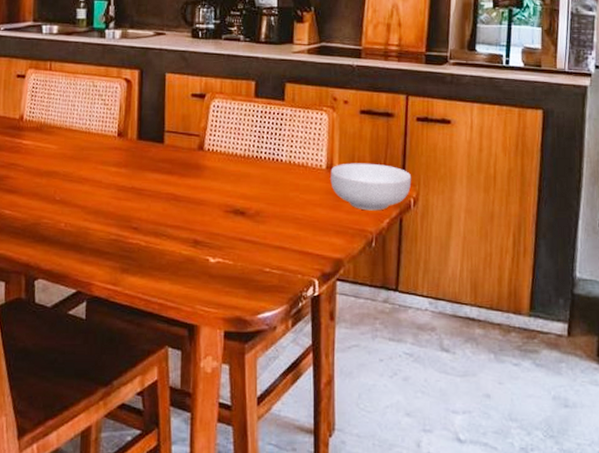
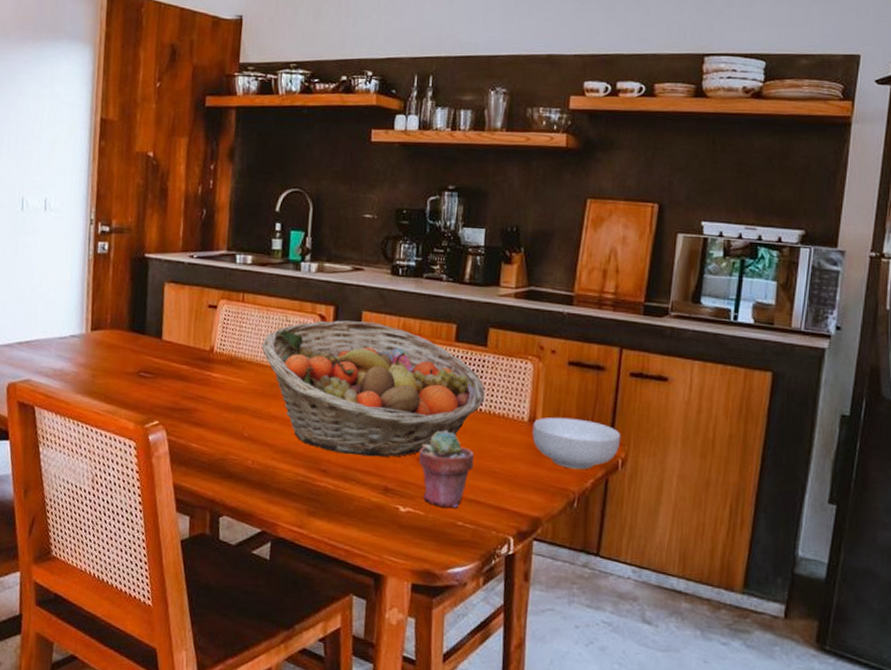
fruit basket: none [70,83,285,212] -> present [262,320,486,457]
potted succulent: none [225,181,277,255] -> present [418,430,474,508]

